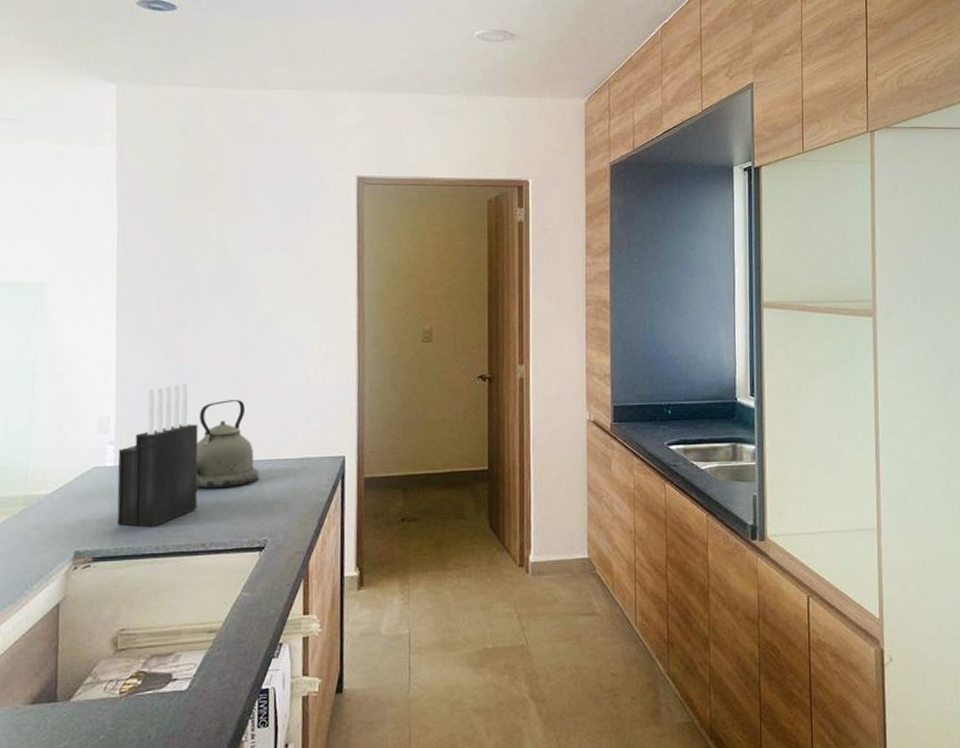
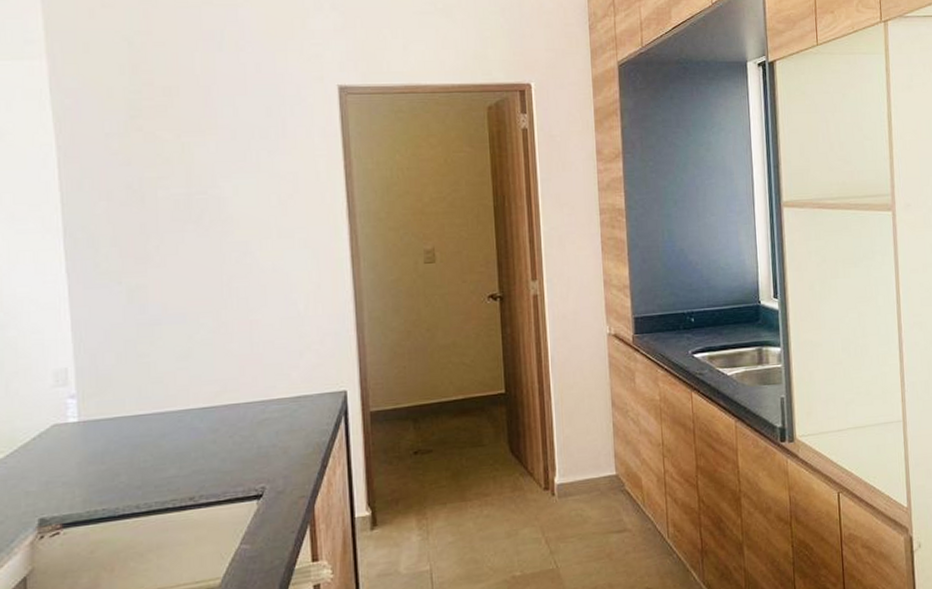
knife block: present [116,382,199,526] -> none [81,323,181,486]
kettle: present [196,400,260,489] -> none [175,338,251,439]

